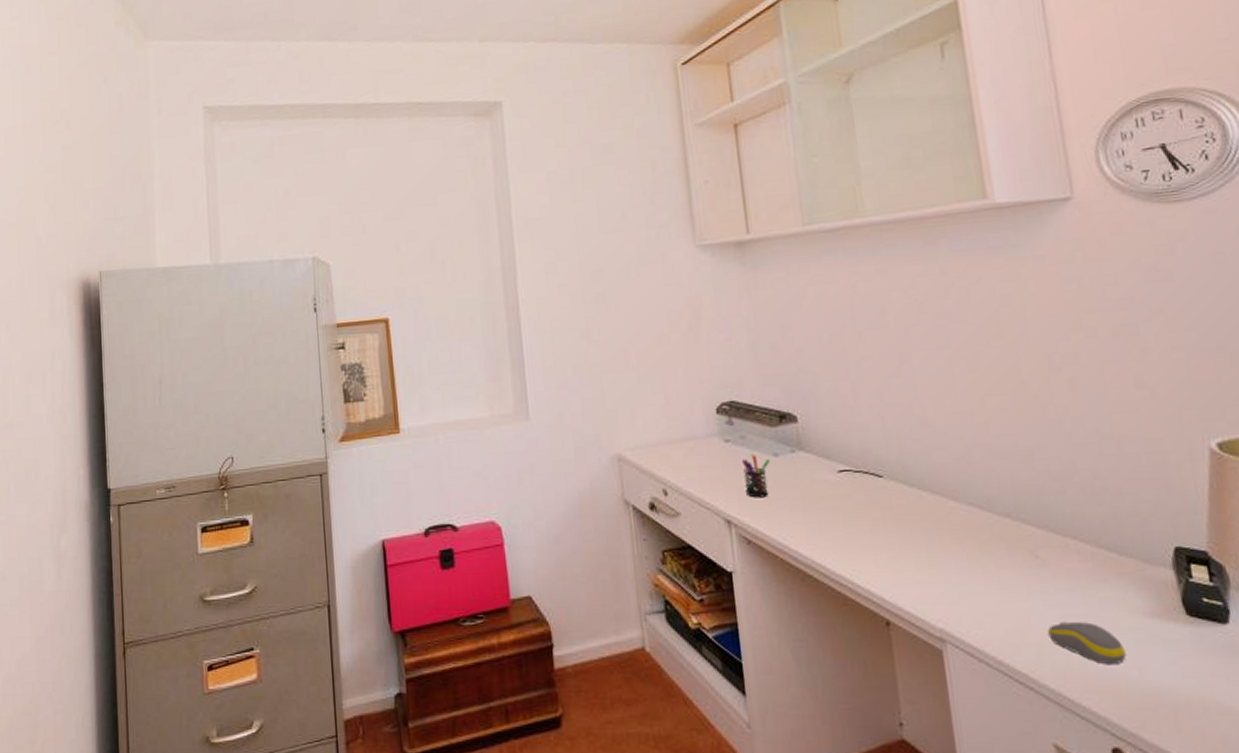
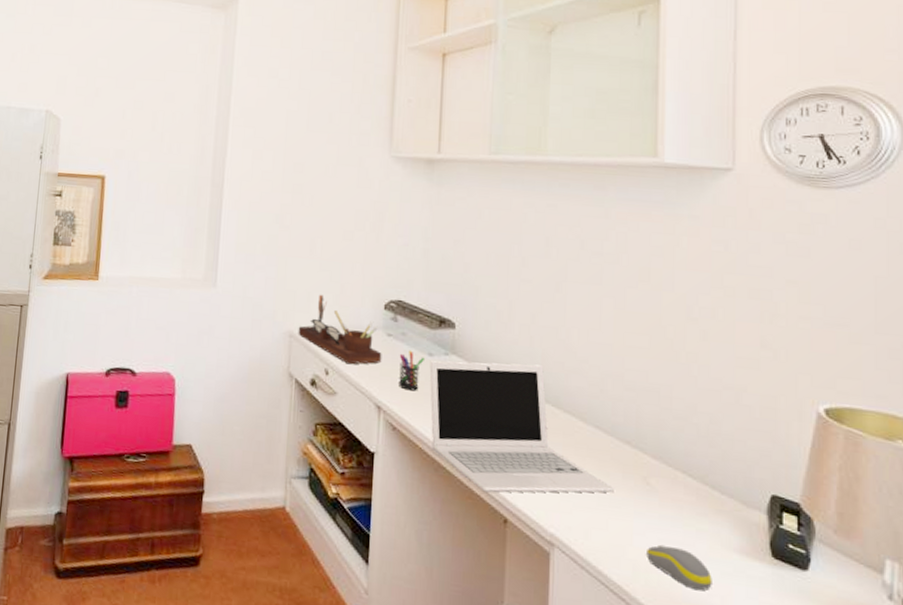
desk organizer: none [626,408,724,480] -> present [298,294,382,365]
laptop: none [776,446,1003,595] -> present [429,360,616,493]

